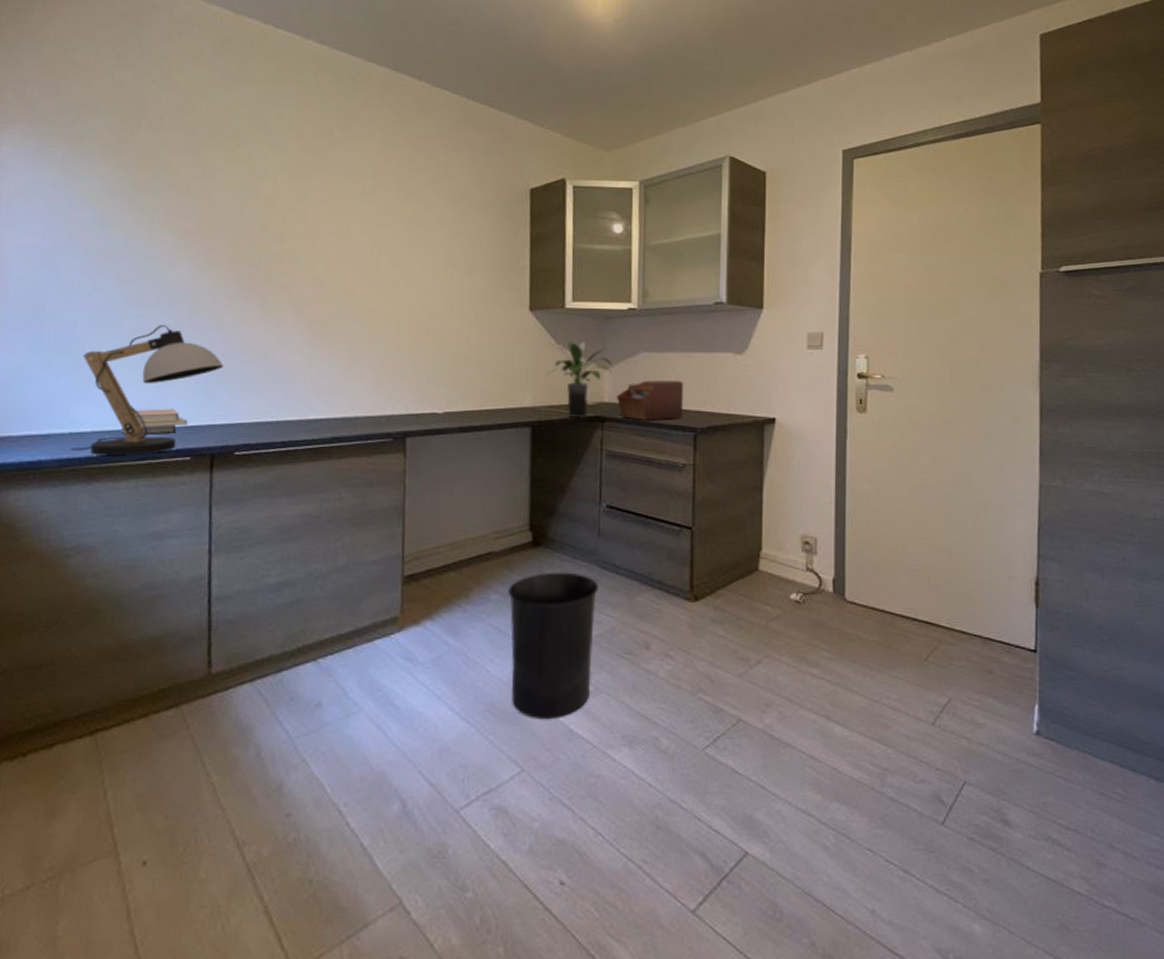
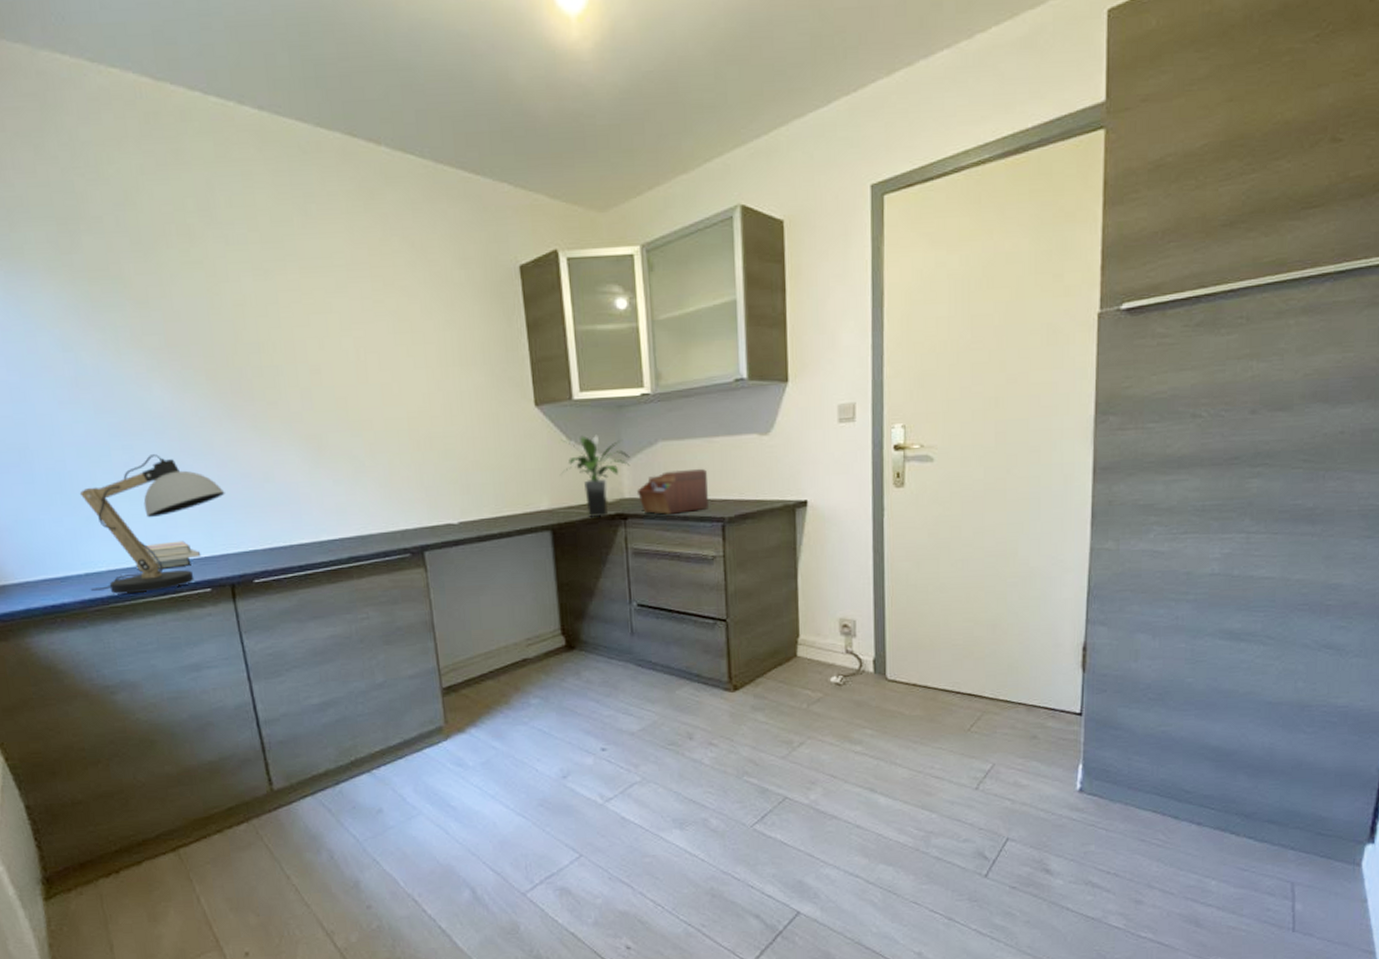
waste bin: present [507,572,599,720] -> none [546,672,639,810]

